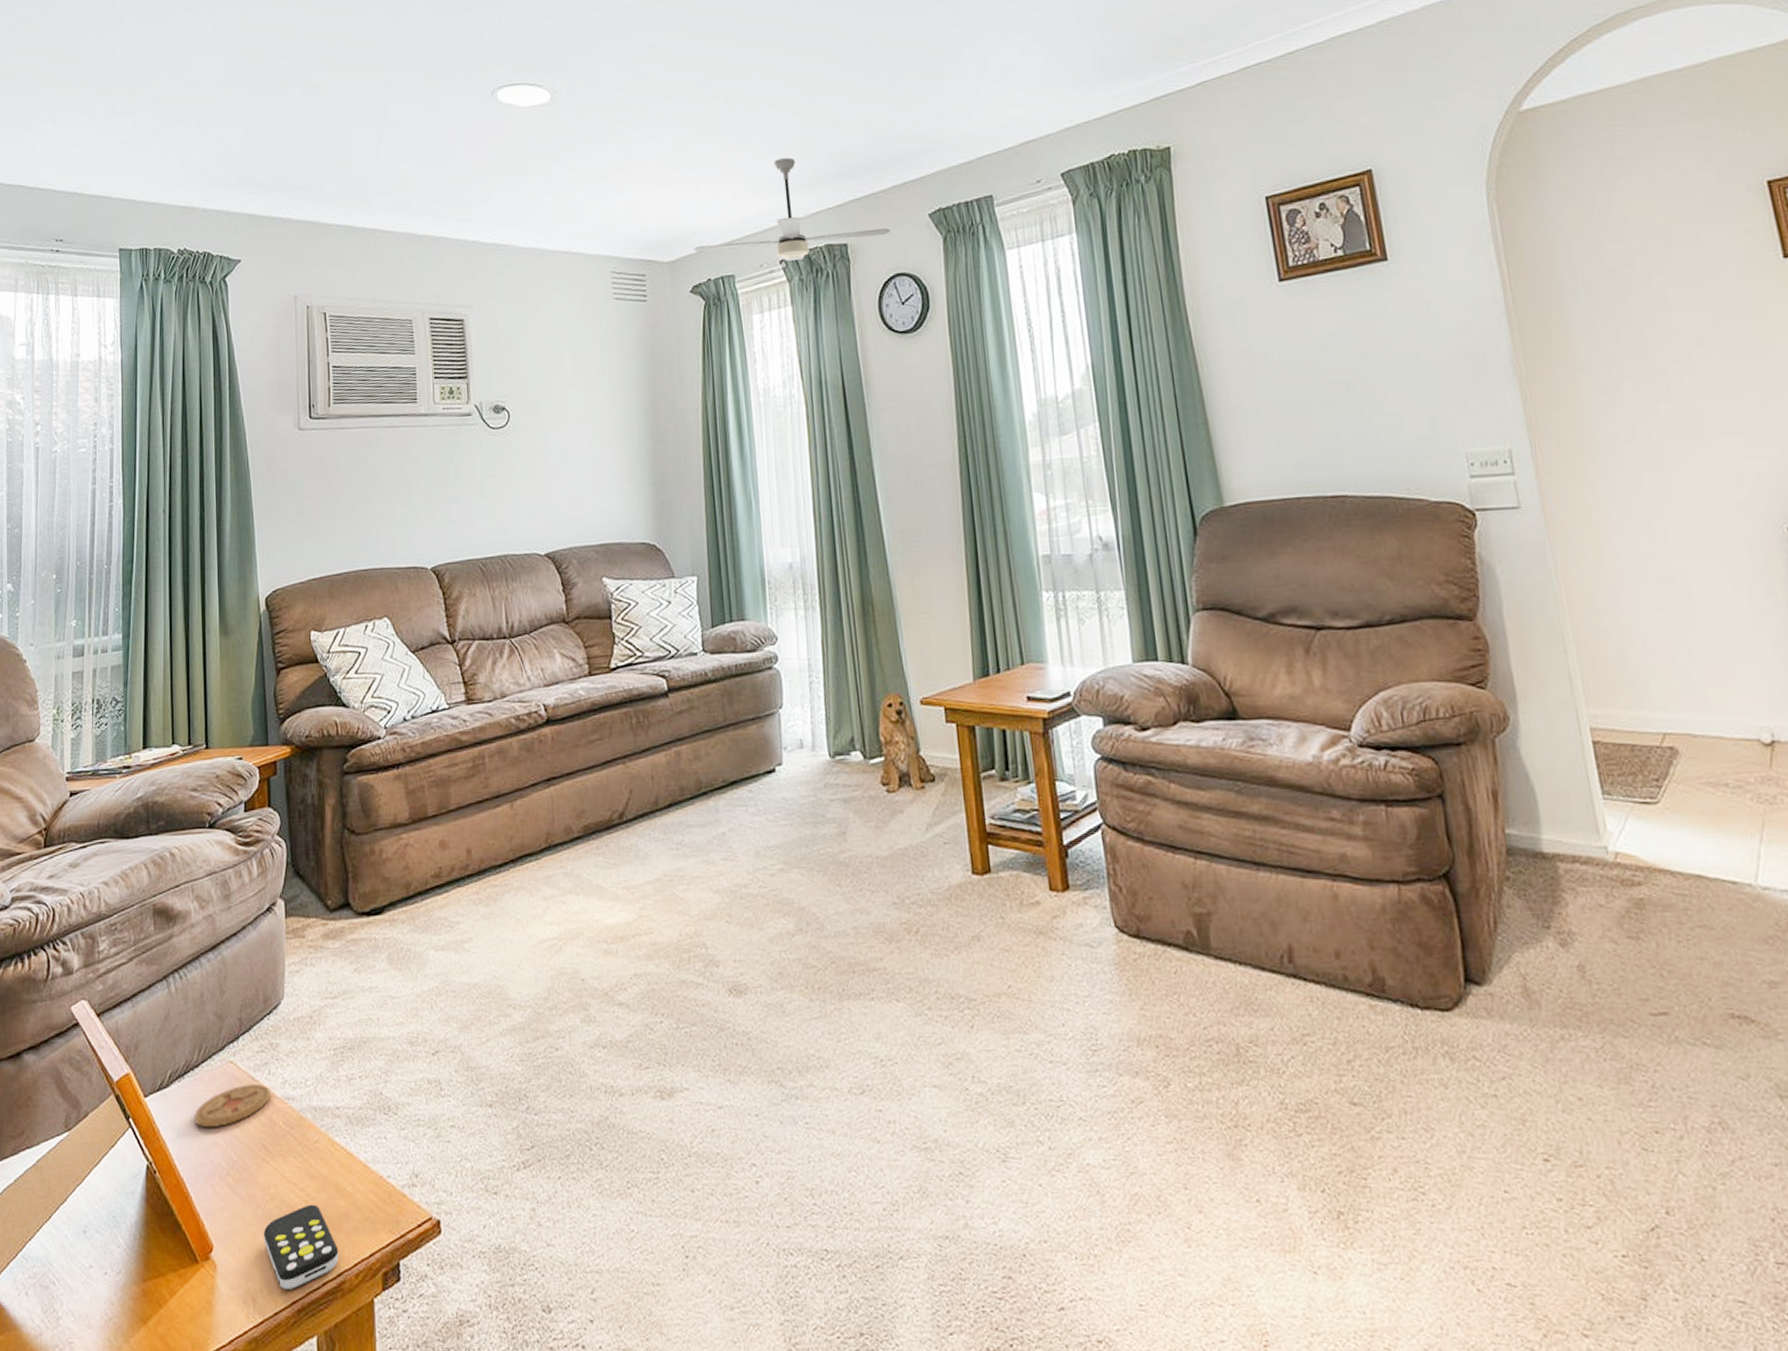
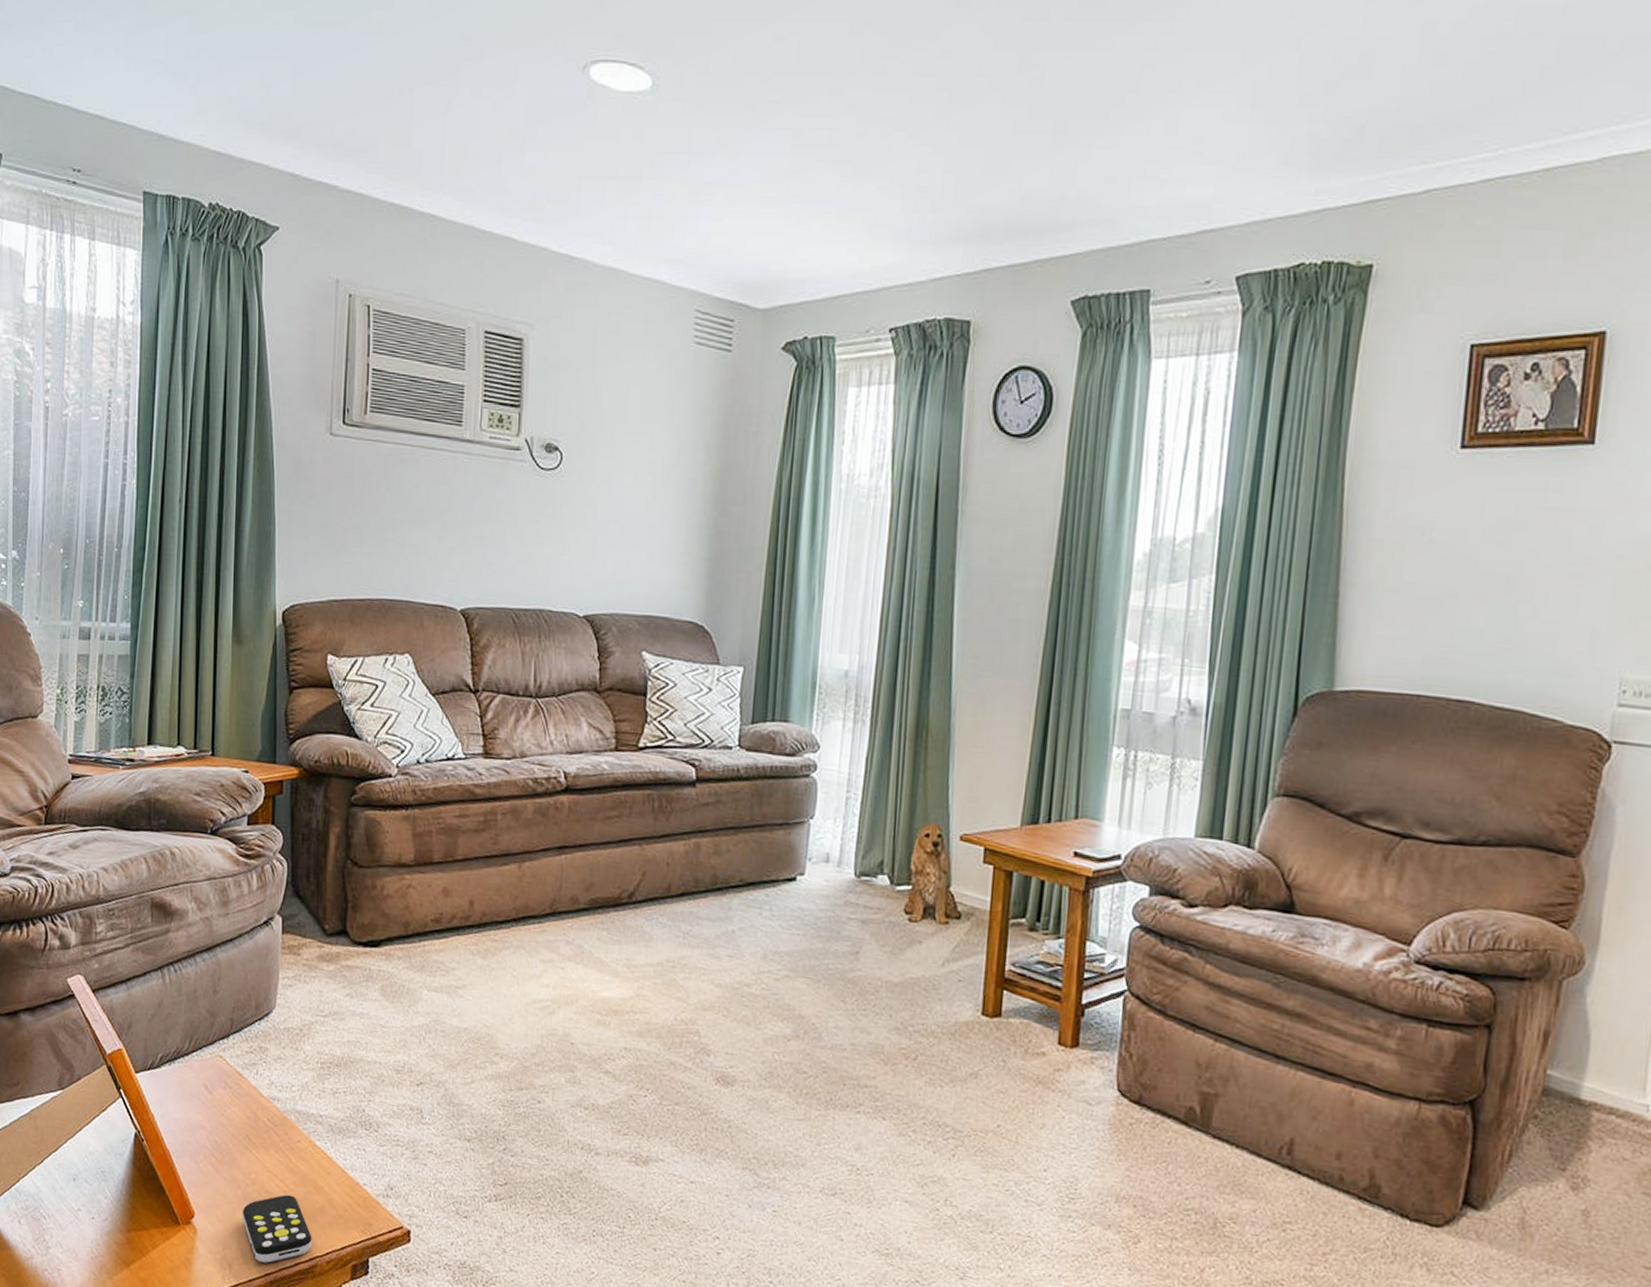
coaster: present [194,1084,272,1128] -> none [182,1079,258,1112]
ceiling fan: present [693,157,891,261] -> none [792,205,1024,331]

